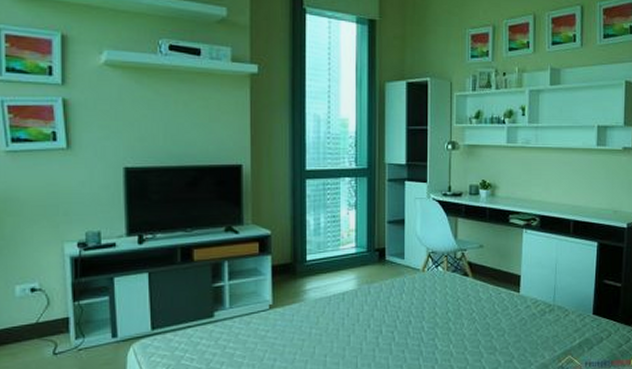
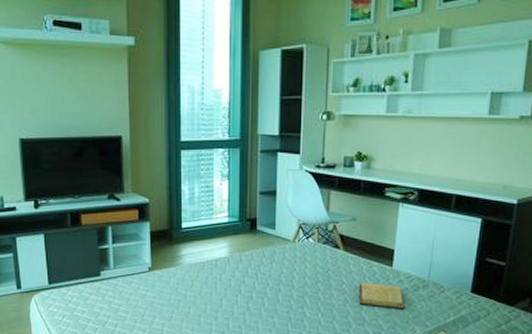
book: none [489,309,534,336] -> present [359,282,405,310]

